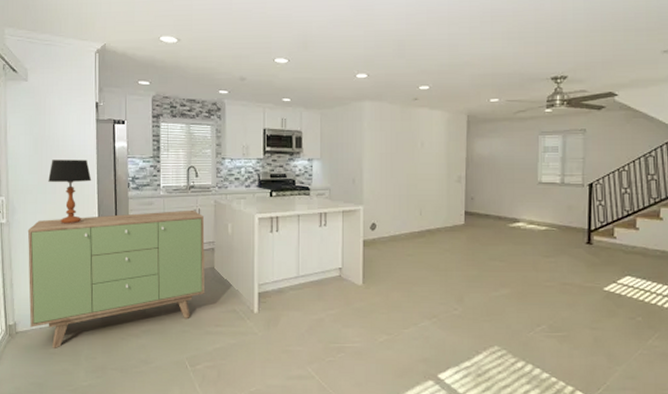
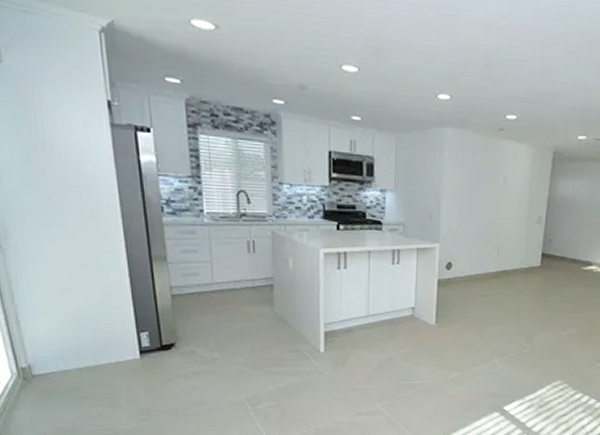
sideboard: present [27,209,205,348] -> none [30,241,263,392]
table lamp: present [48,159,92,224] -> none [51,172,112,253]

